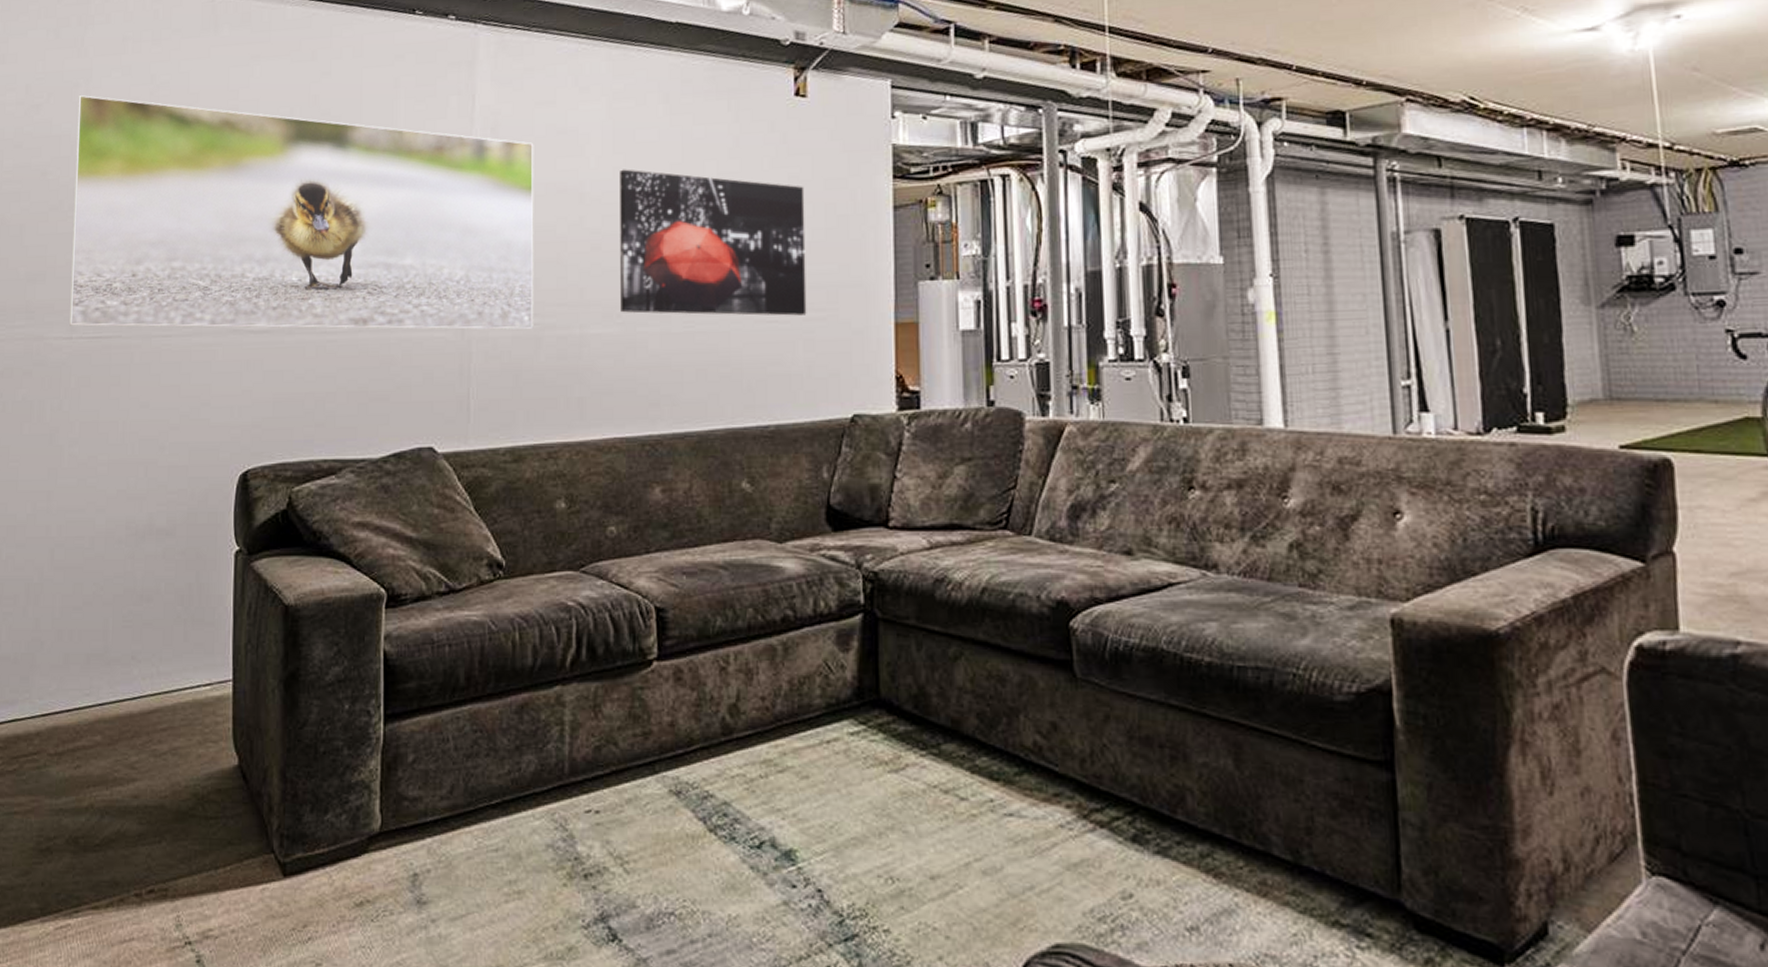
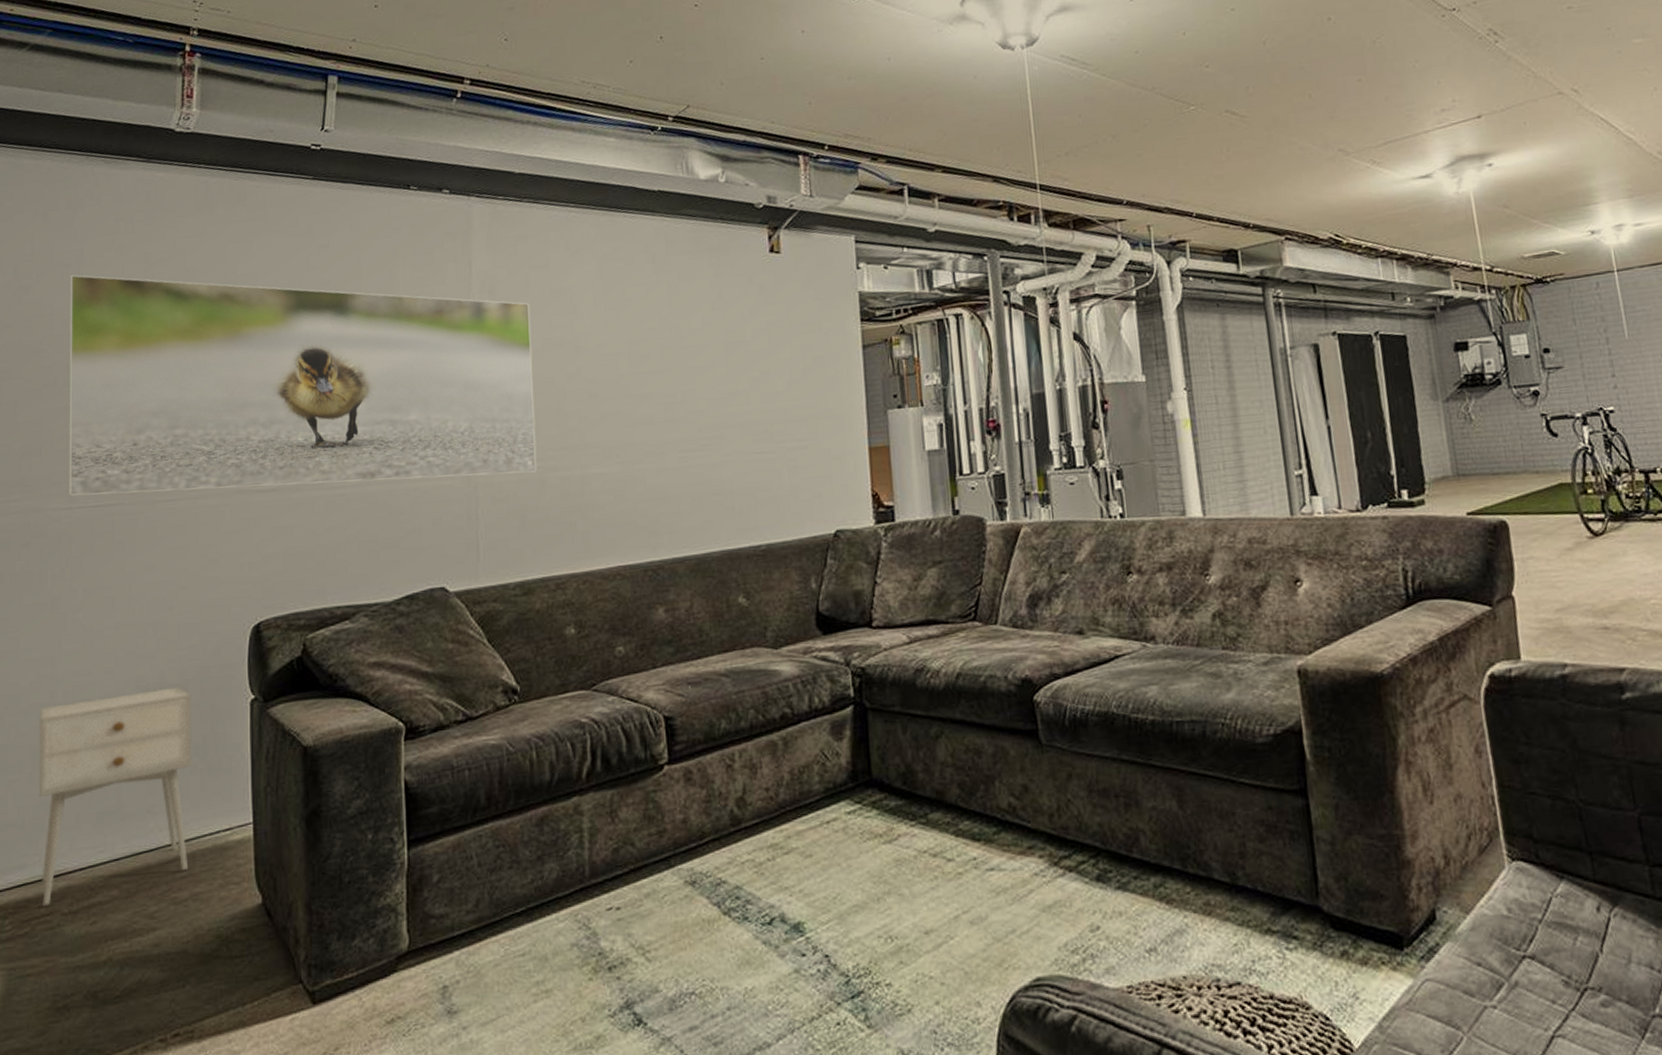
nightstand: none [30,531,178,744] -> present [38,686,192,906]
wall art: present [620,169,807,316] -> none [612,323,790,453]

